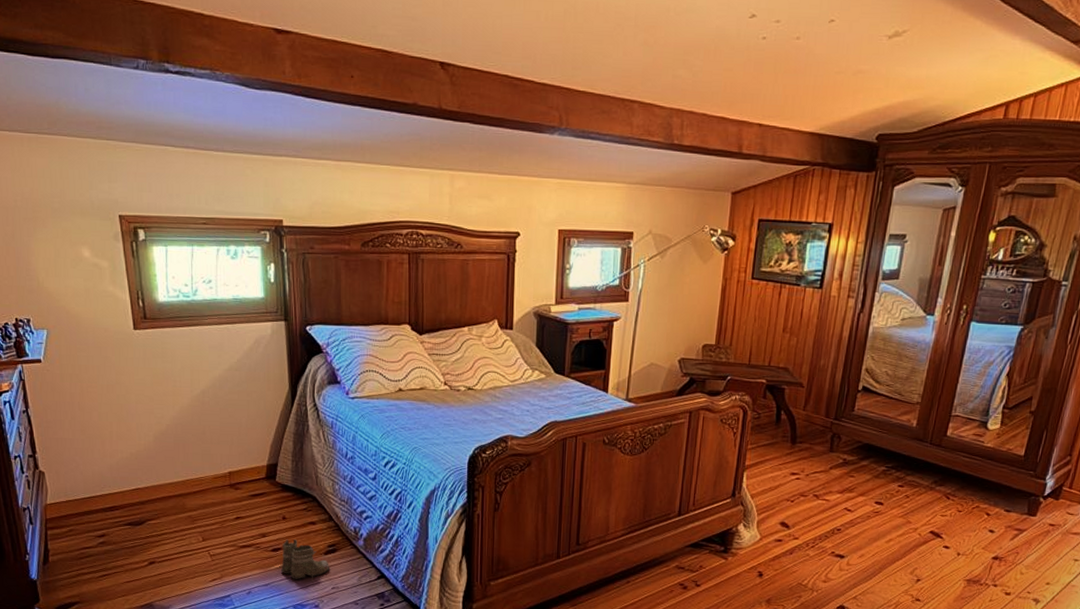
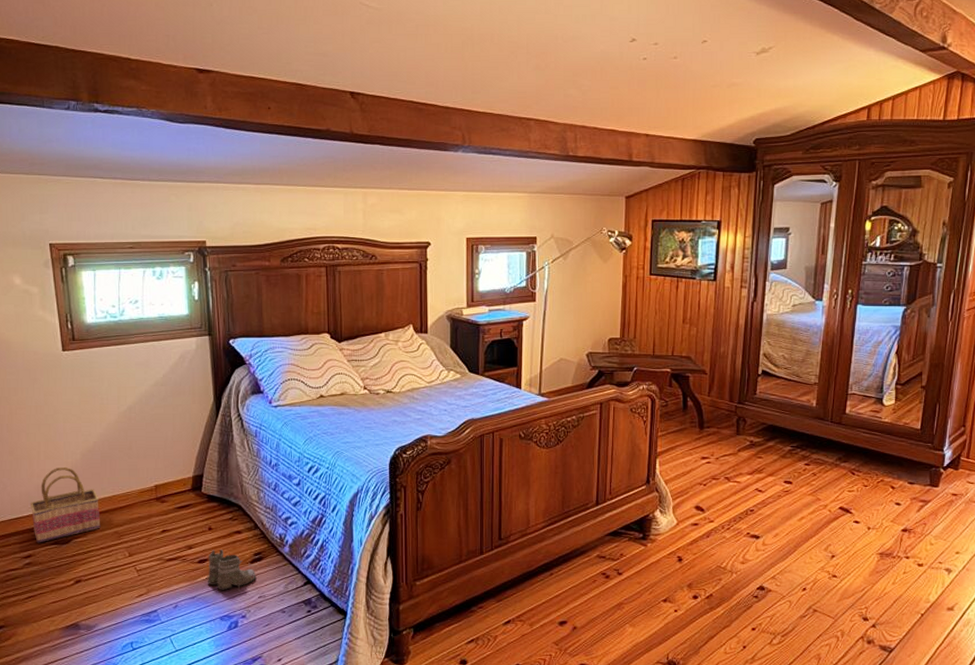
basket: none [103,448,174,523] -> present [30,466,101,543]

